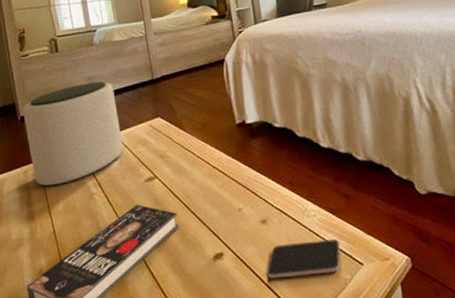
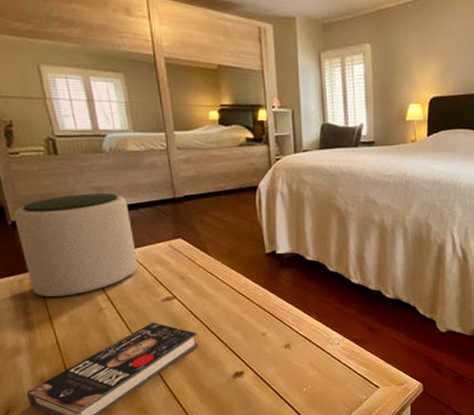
smartphone: present [266,239,341,279] -> none [286,365,359,396]

